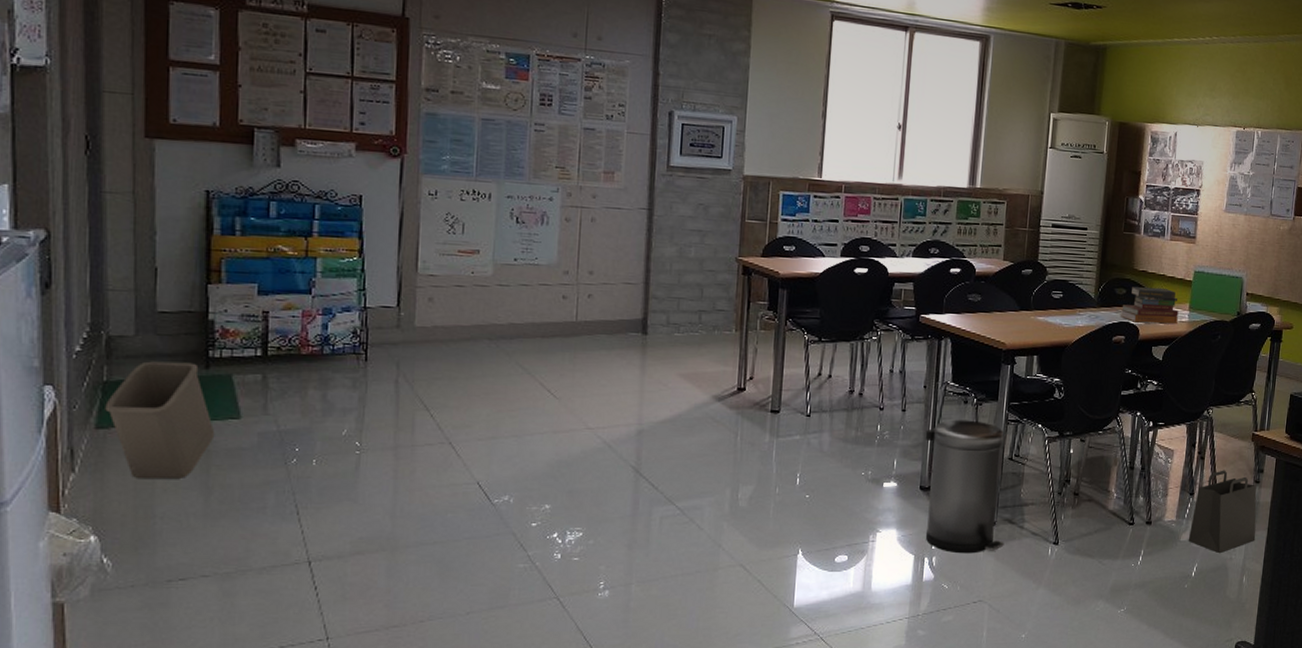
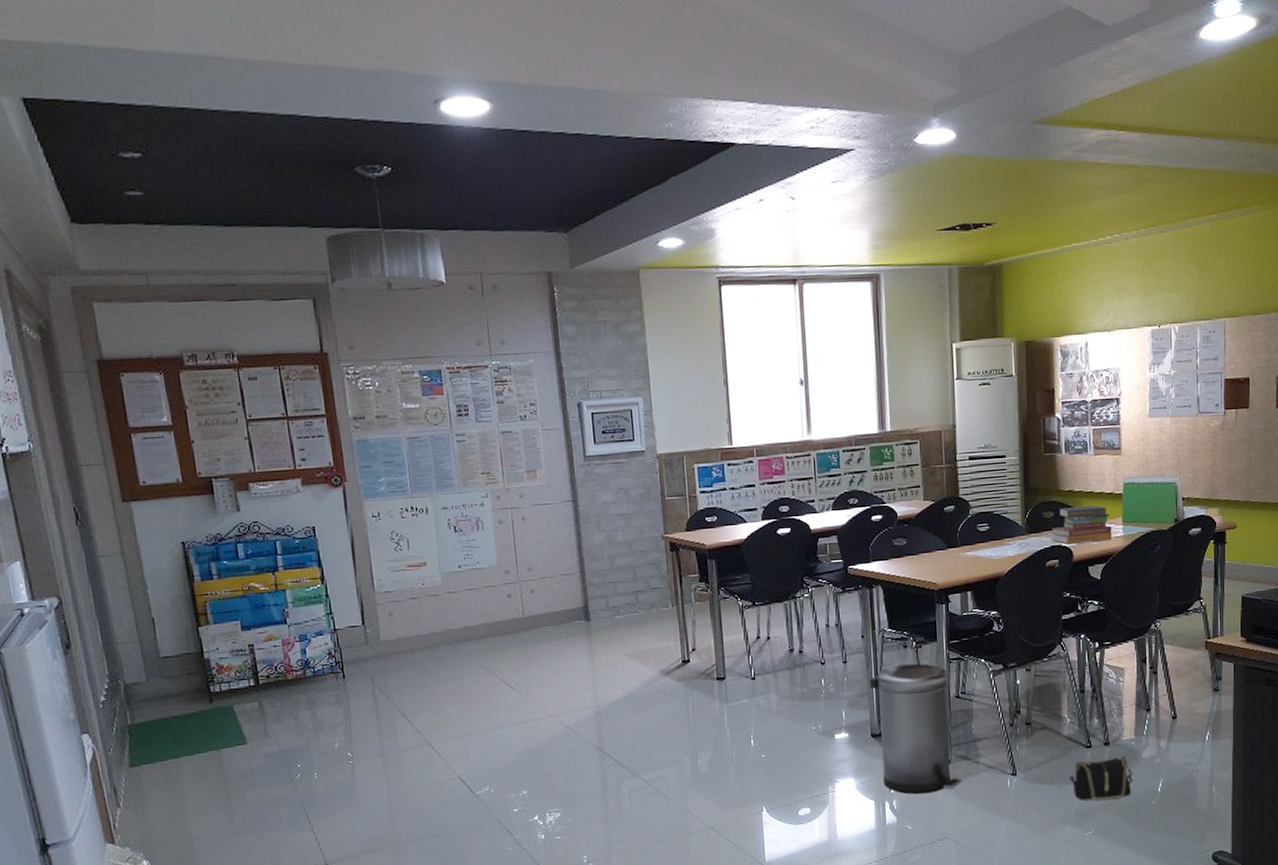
garbage can: present [105,361,215,480] -> none [133,699,229,808]
handbag: none [1109,535,1170,579] -> present [1070,755,1133,801]
shopping bag: present [1188,470,1257,553] -> none [1150,681,1221,766]

